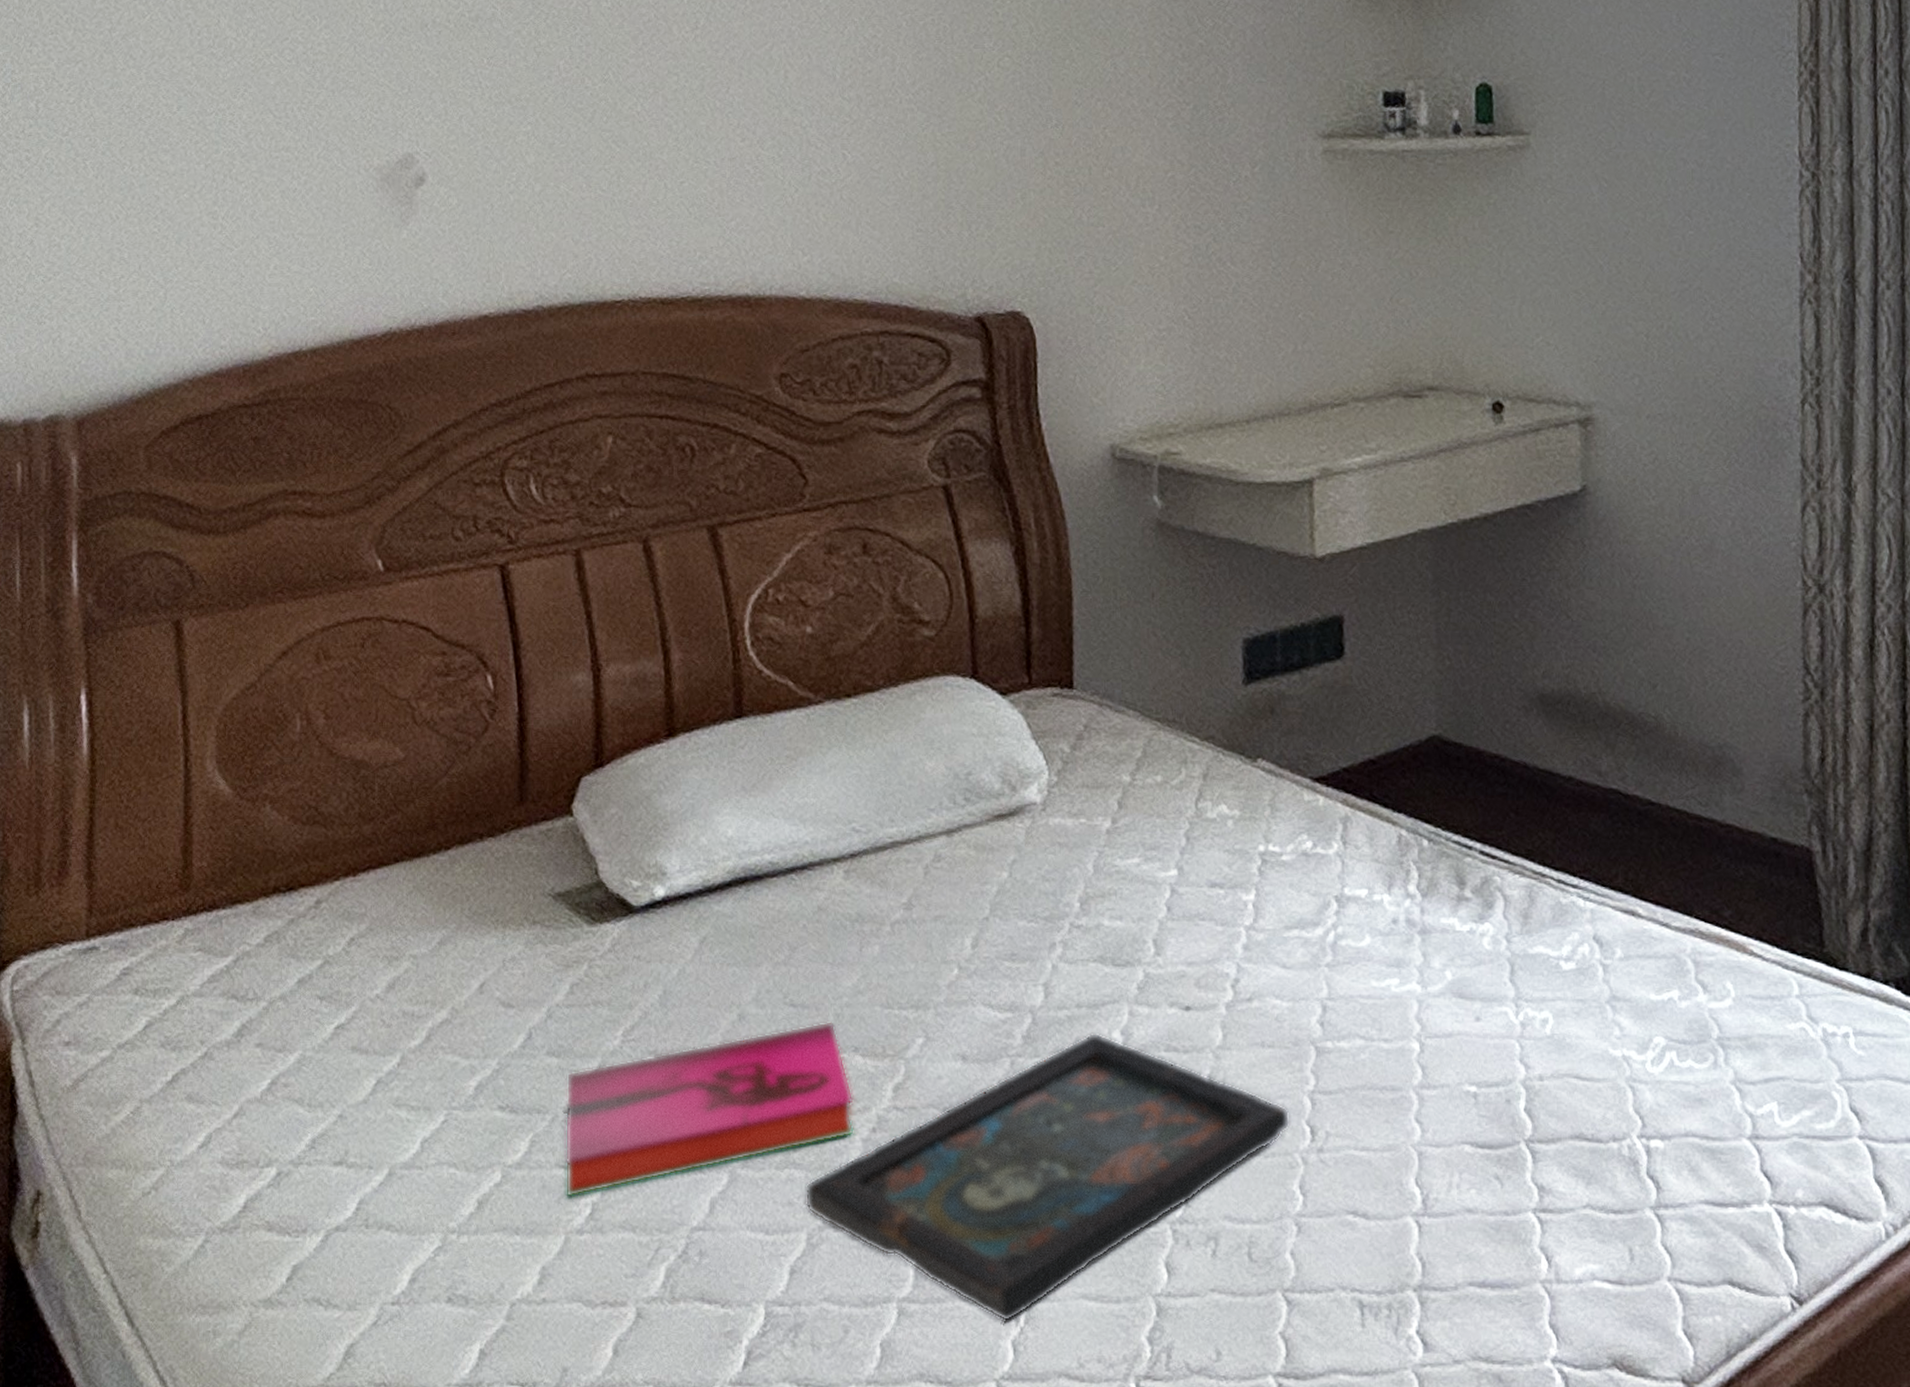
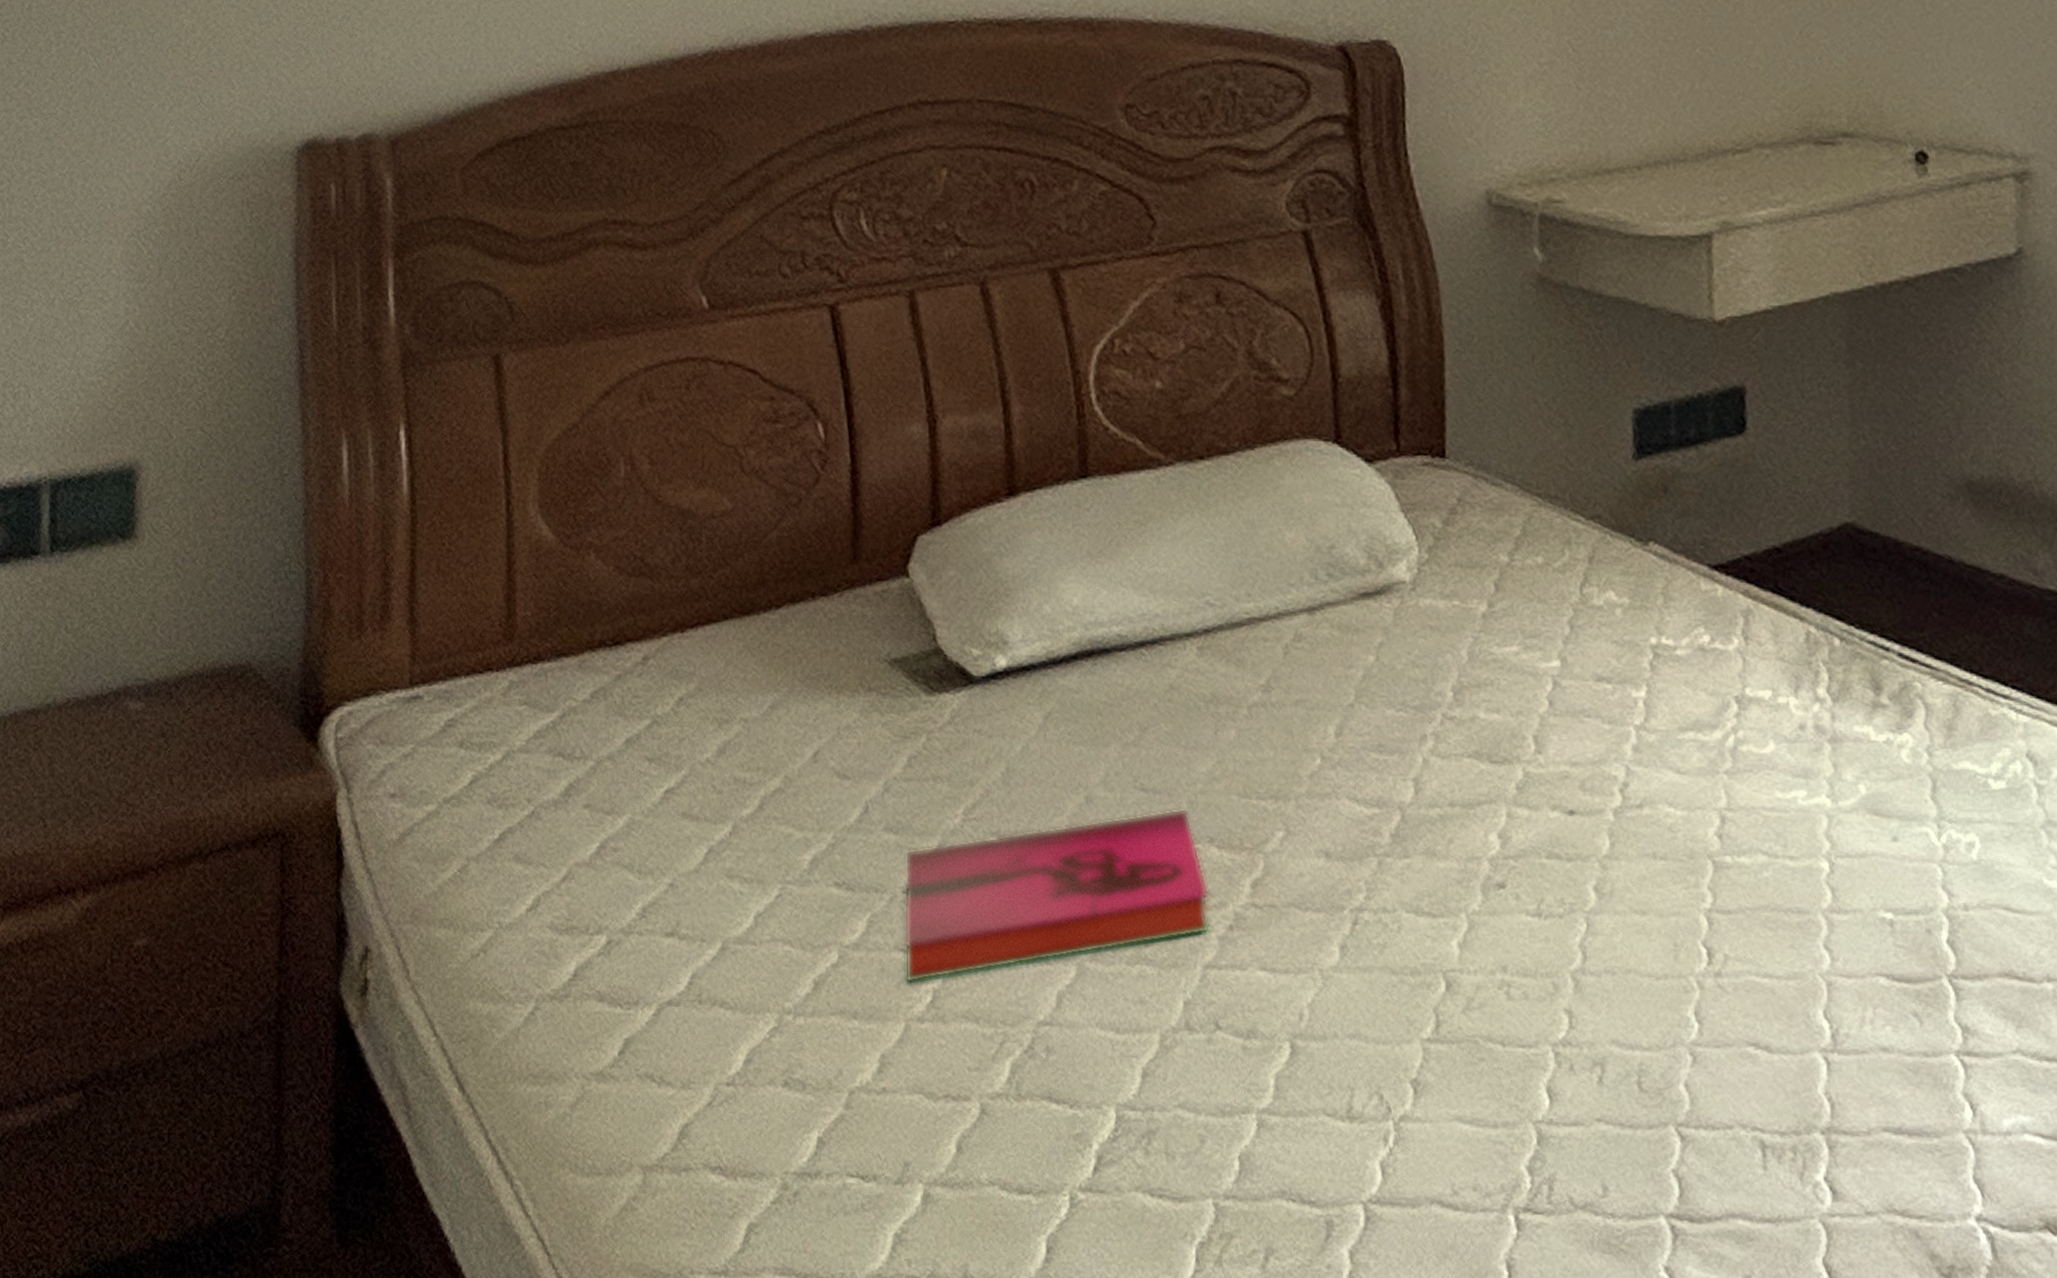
tray: present [805,1032,1290,1322] -> none [1157,834,1685,1142]

